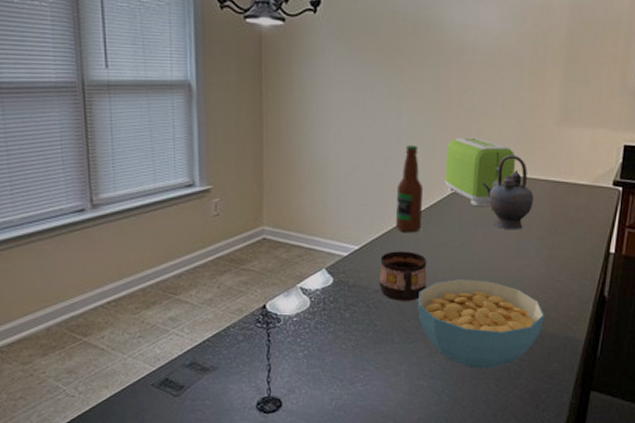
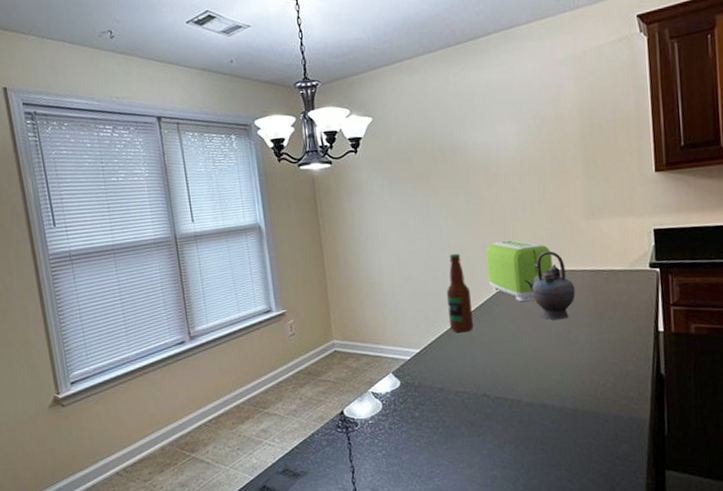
cup: present [379,251,427,301] -> none [440,349,486,397]
cereal bowl: present [418,279,545,369] -> none [480,370,605,456]

